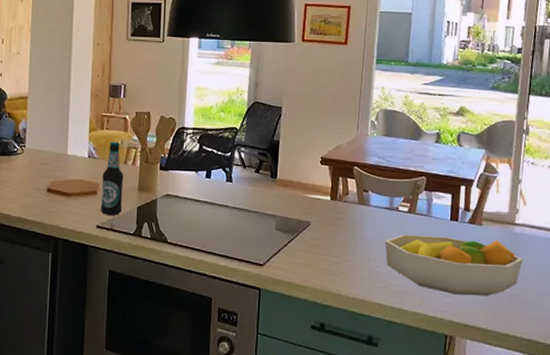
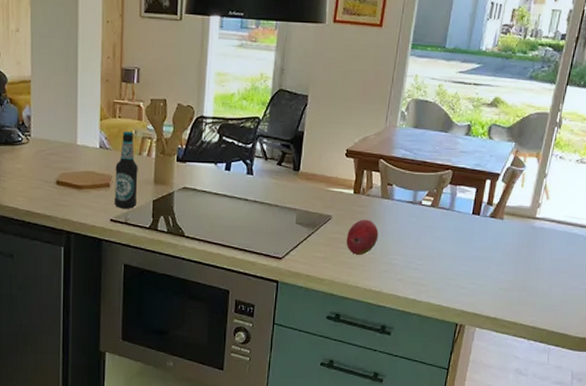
fruit: none [326,225,358,262] -> present [346,219,379,255]
fruit bowl: present [385,234,523,297] -> none [405,228,538,288]

